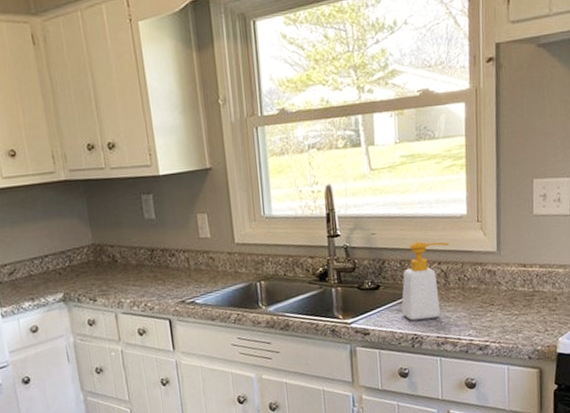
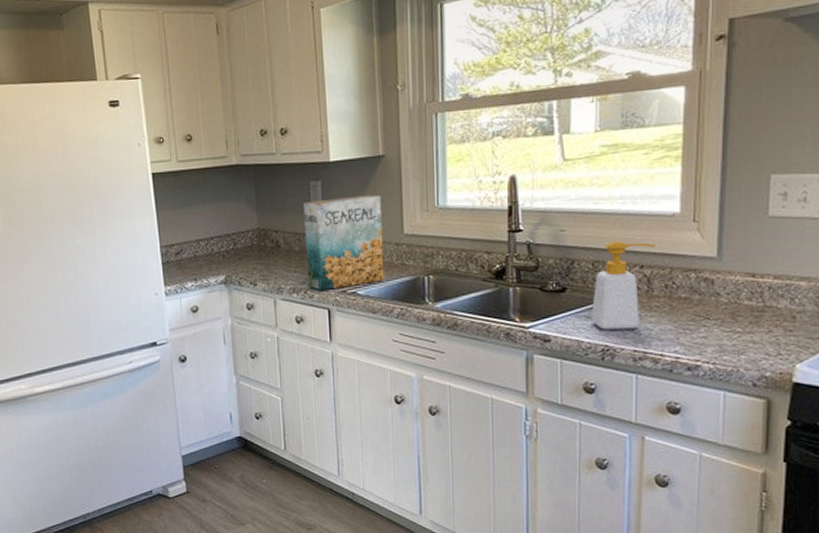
cereal box: none [137,206,220,303] -> present [304,194,385,291]

